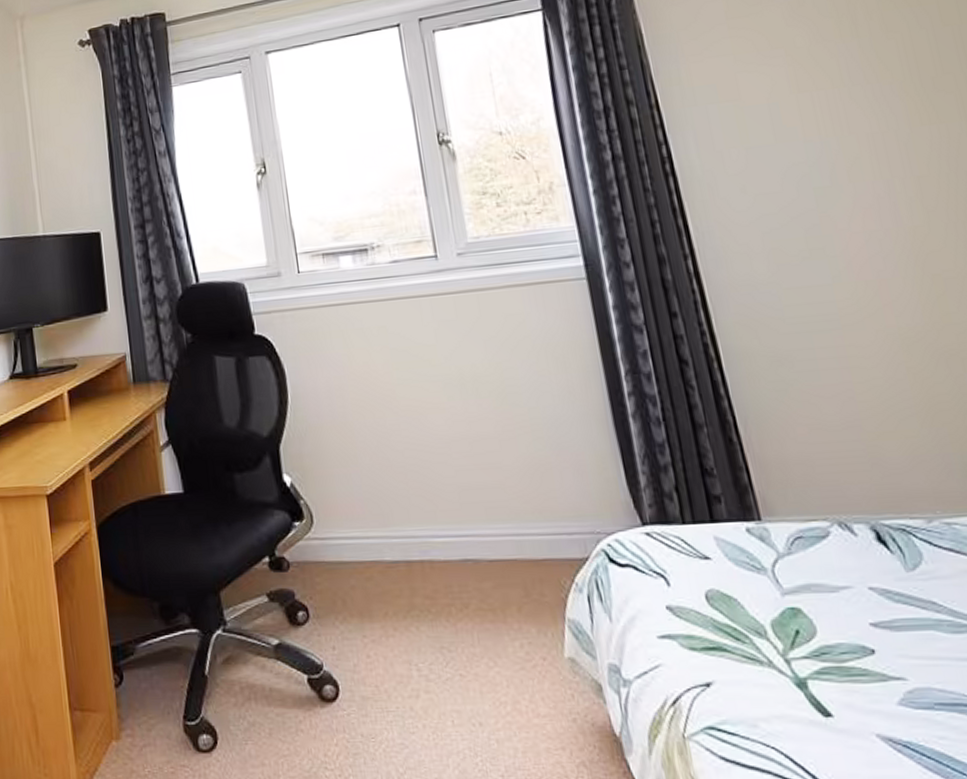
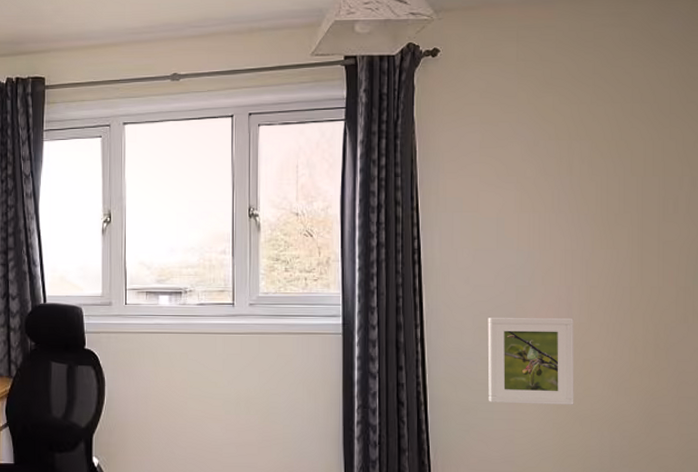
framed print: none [782,222,931,348] -> present [487,318,574,405]

